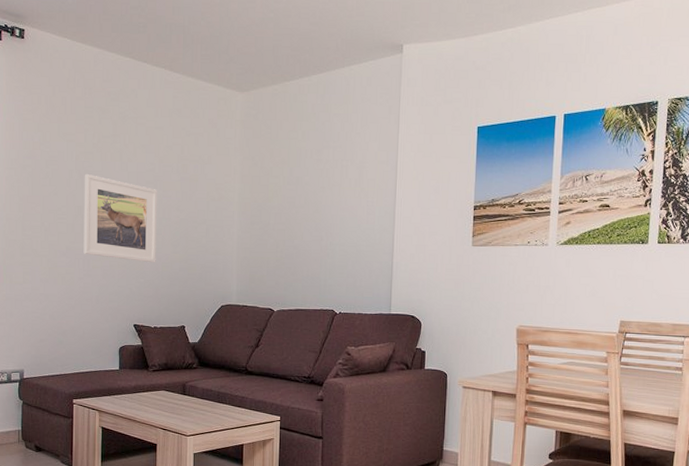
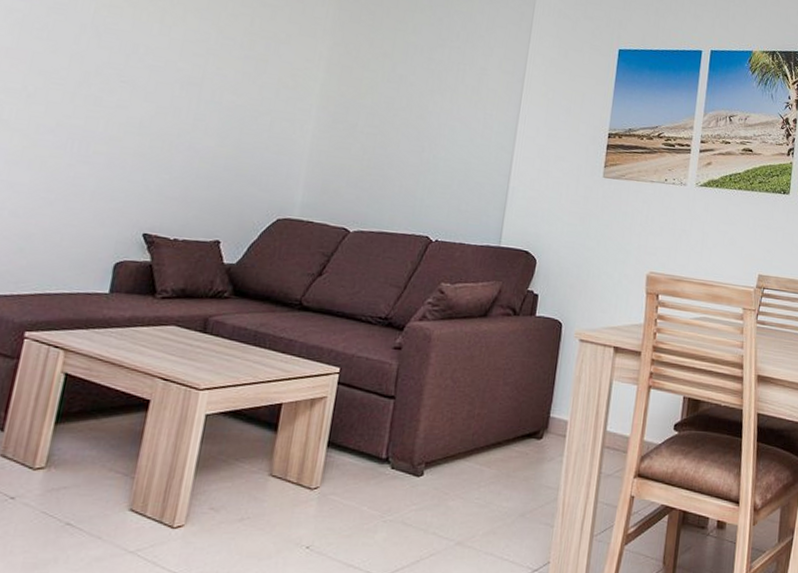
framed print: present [83,173,157,263] -> none [82,31,209,157]

